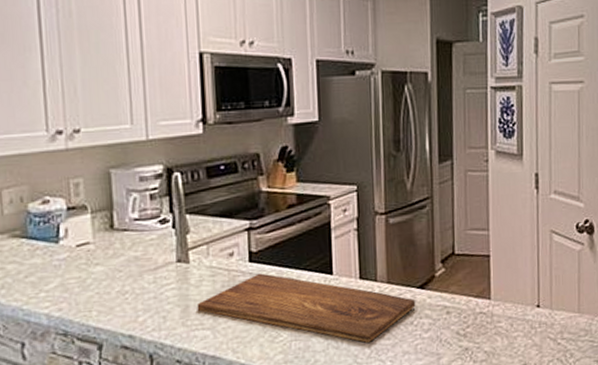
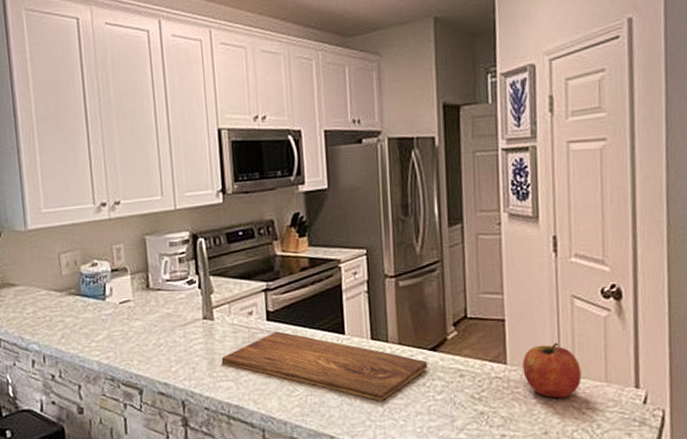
fruit: none [505,276,558,331] -> present [522,342,582,398]

